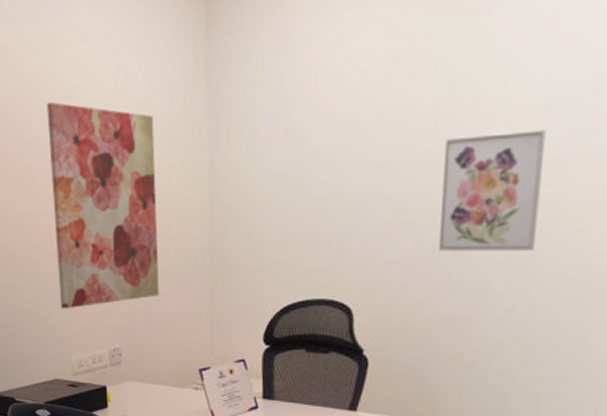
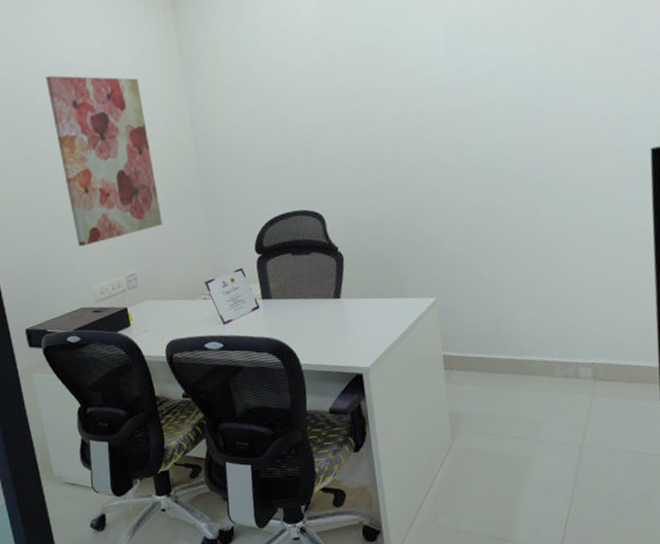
wall art: present [439,129,546,251] -> none [374,60,456,161]

